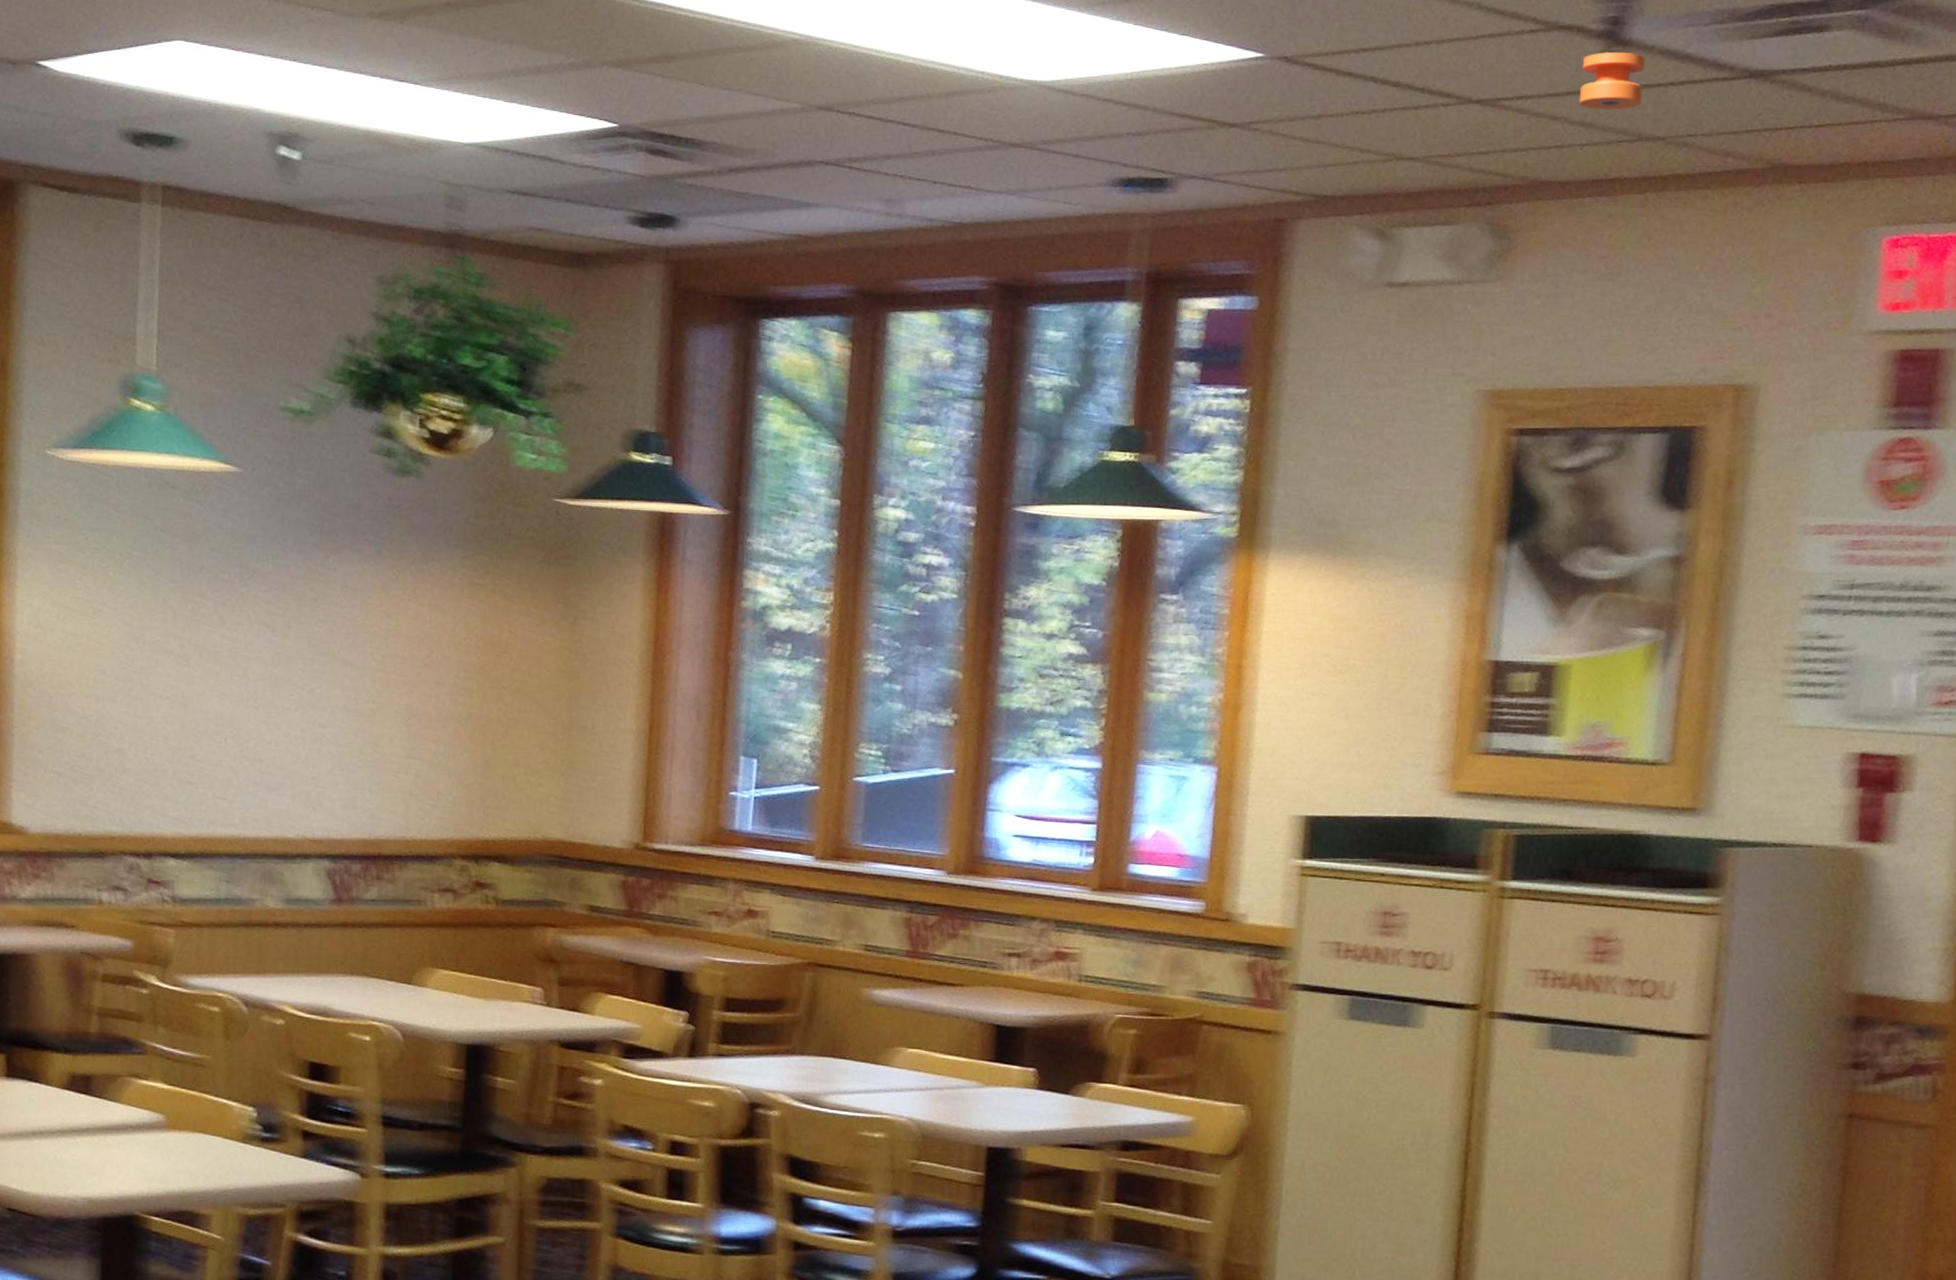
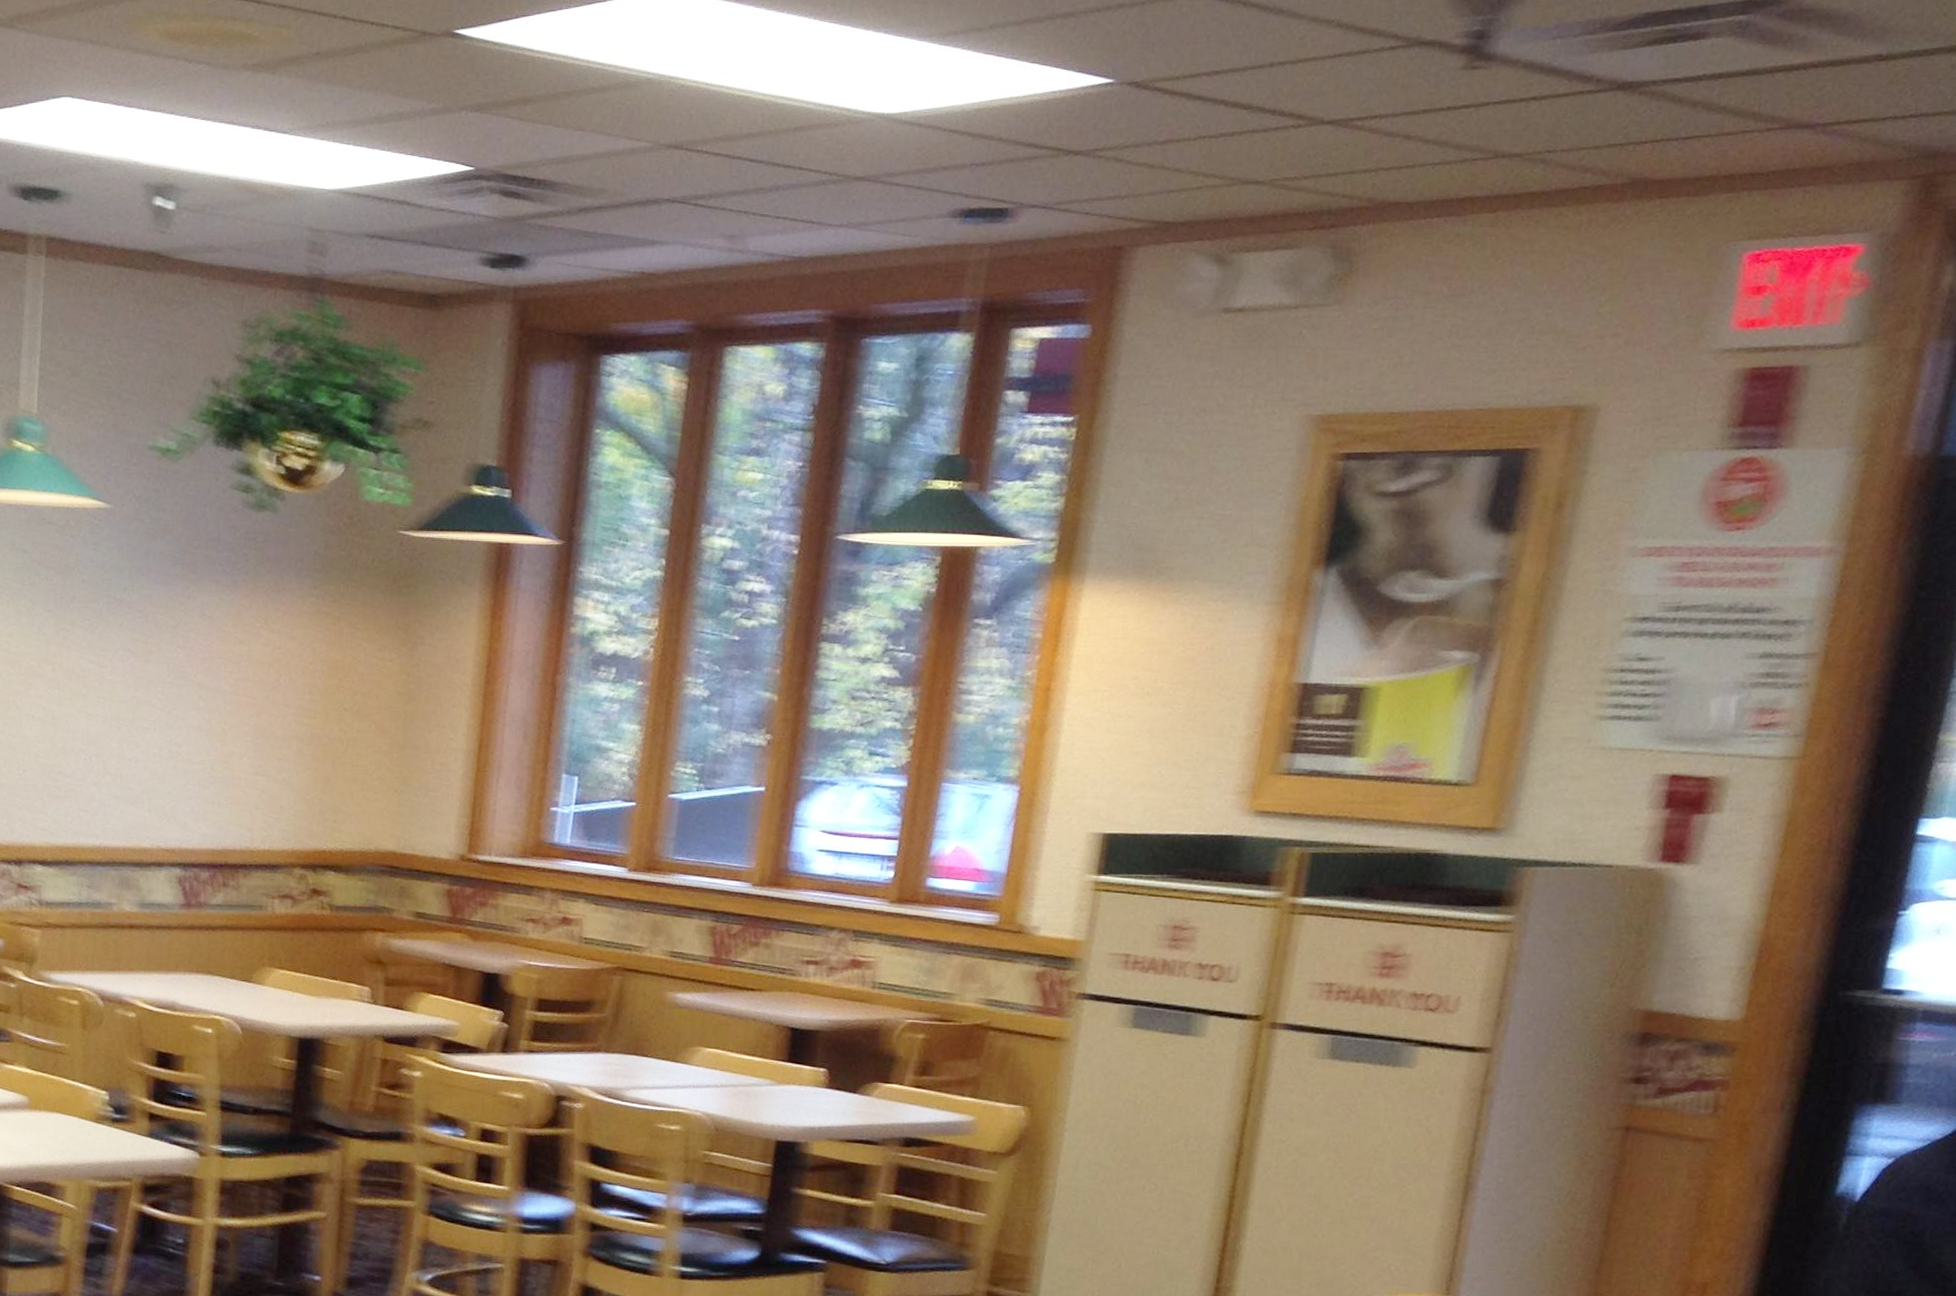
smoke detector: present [1579,51,1646,110] -> none [1435,66,1509,127]

